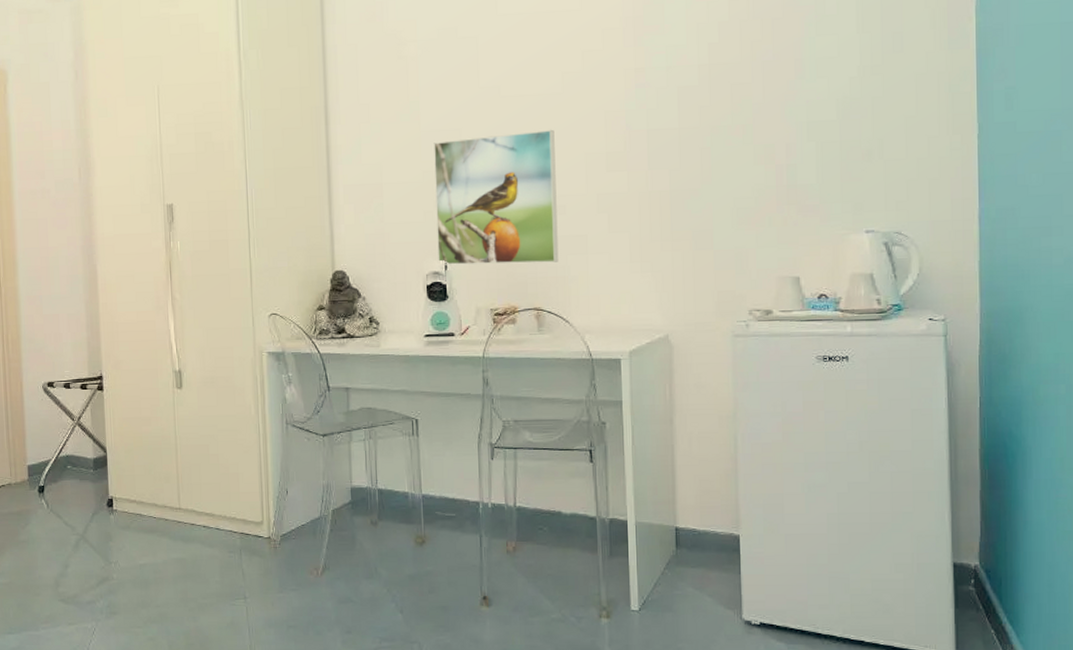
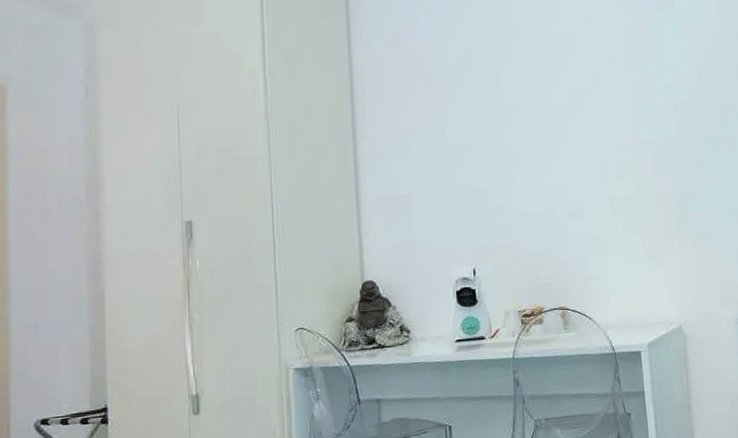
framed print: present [434,129,559,265] -> none [459,141,580,271]

